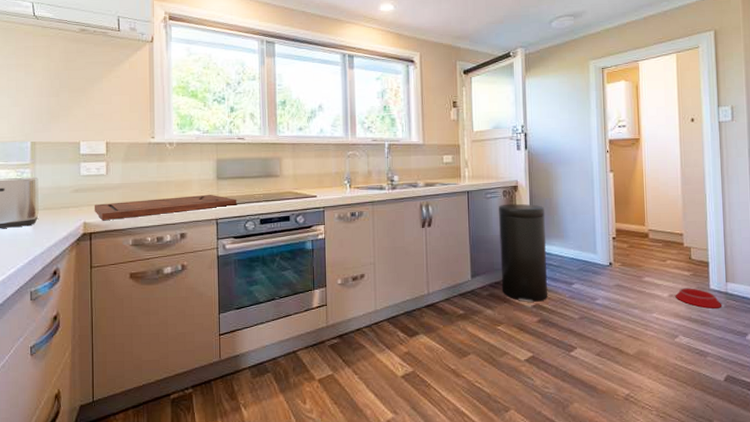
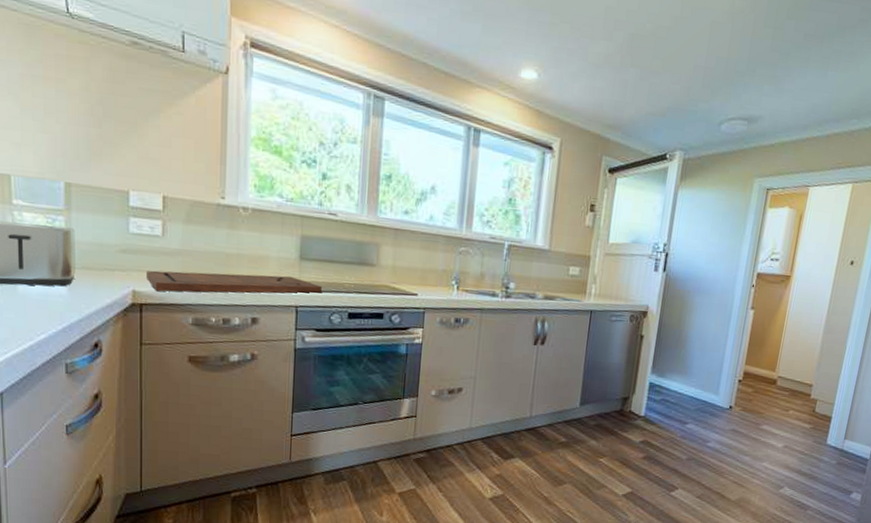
pedal bin: present [499,203,548,303] -> none [610,330,672,438]
pet bowl: present [675,288,722,309] -> none [789,440,835,464]

